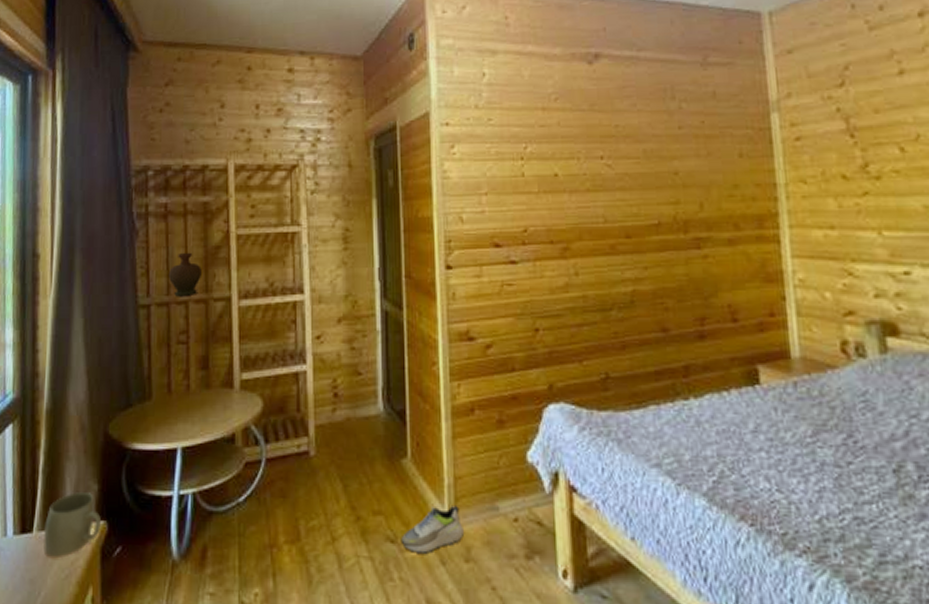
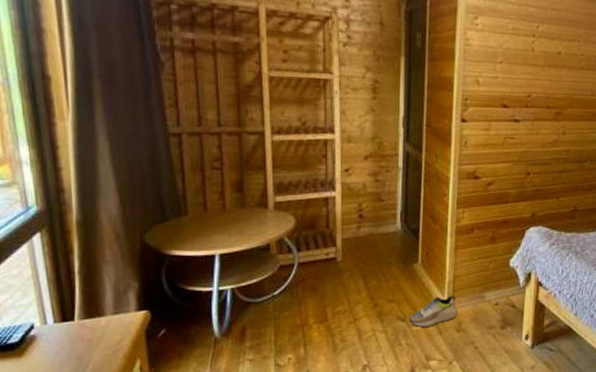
mug: present [42,492,101,559] -> none [85,289,144,340]
decorative vase: present [169,252,203,297] -> none [200,88,235,129]

